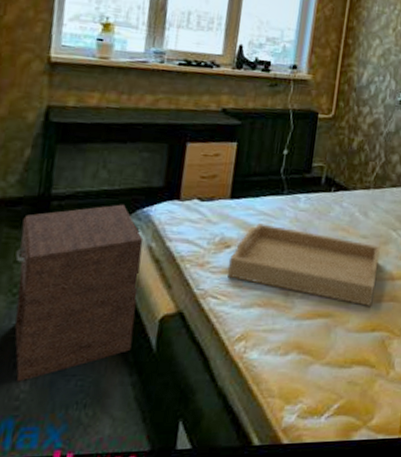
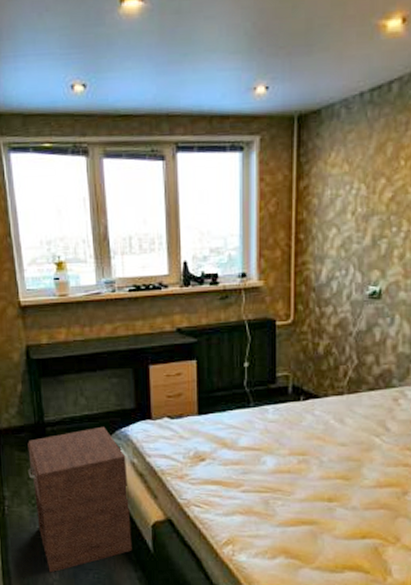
serving tray: present [226,223,380,306] -> none [205,437,362,514]

